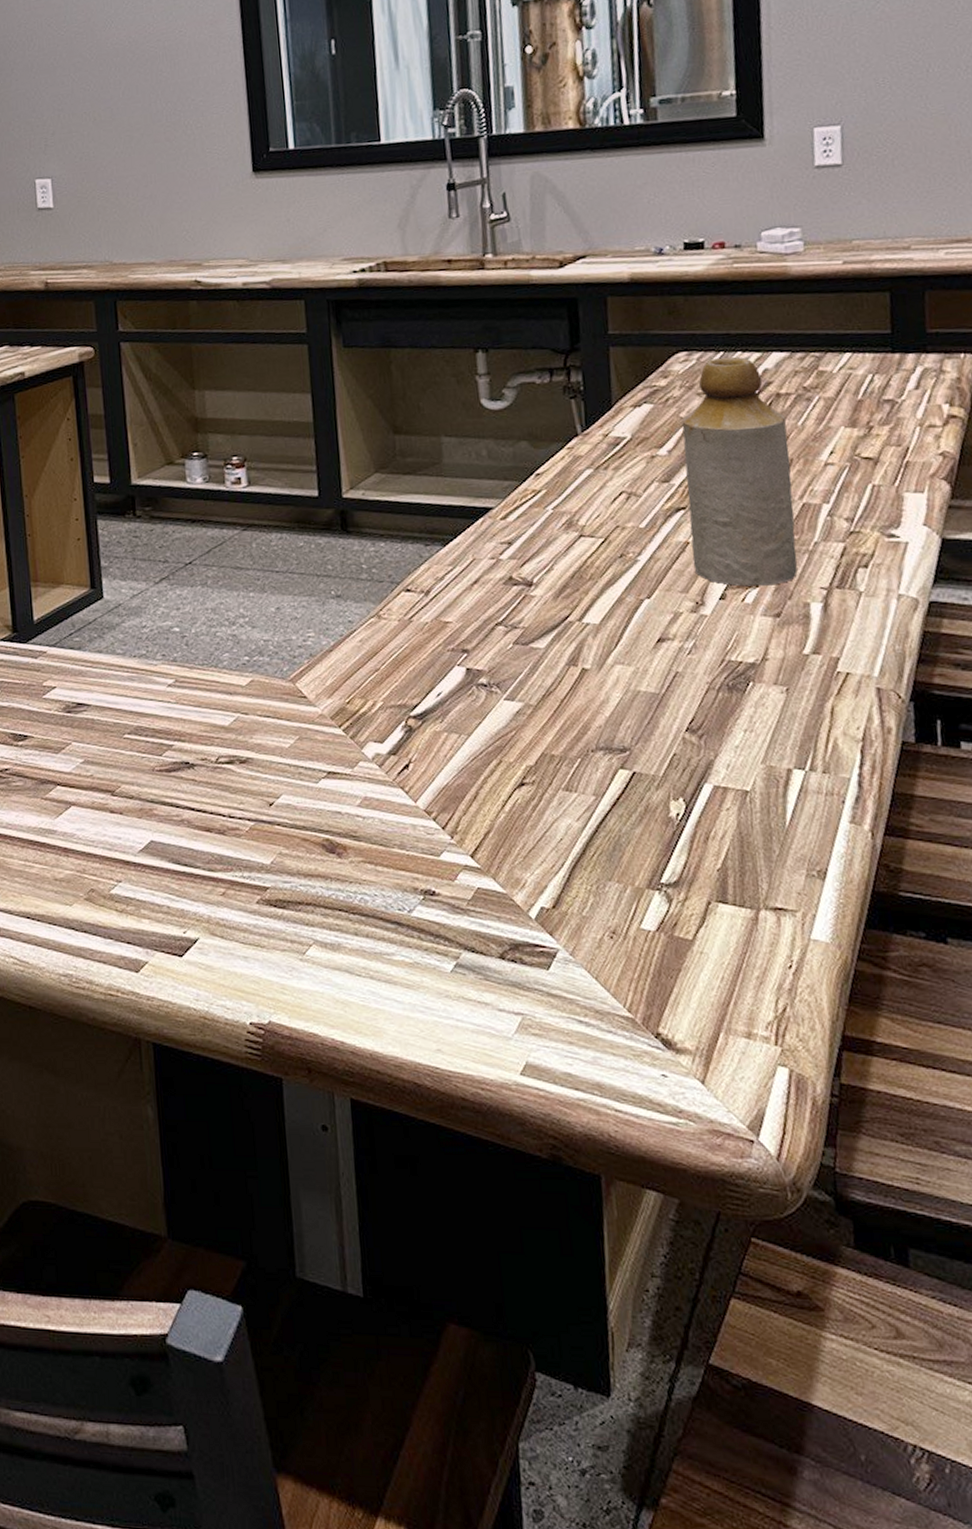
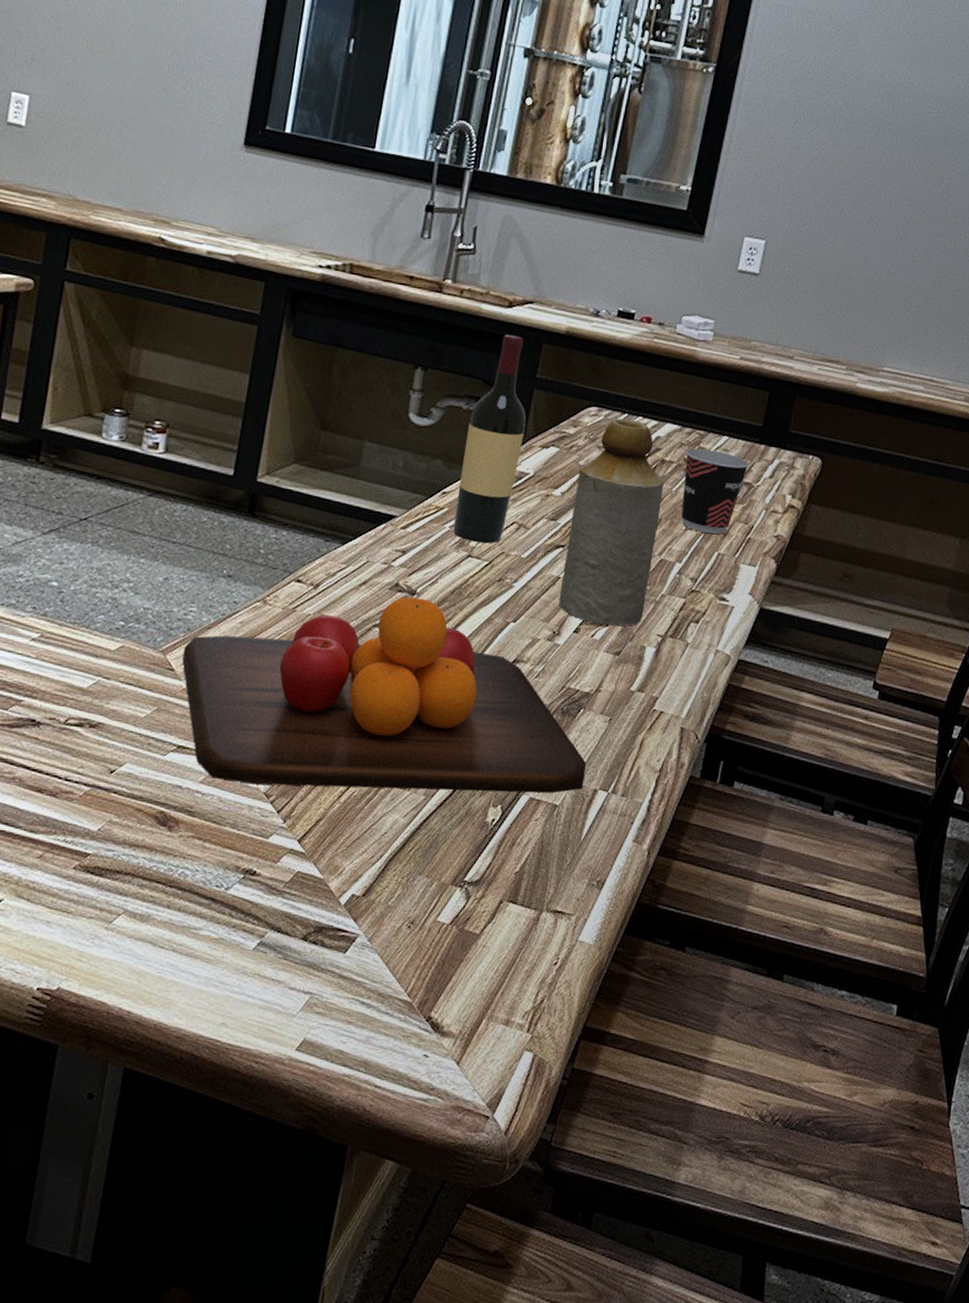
chopping board: none [311,588,774,803] -> present [182,596,586,794]
wine bottle: none [546,295,613,521] -> present [453,334,527,544]
cup: none [803,371,886,465] -> present [681,448,750,534]

